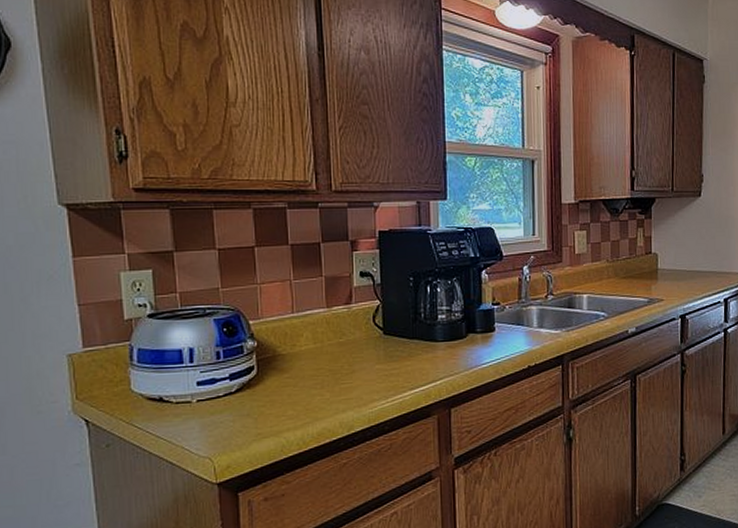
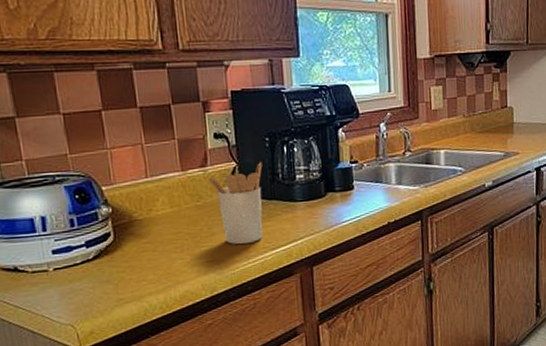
utensil holder: none [351,301,406,384] -> present [207,162,263,245]

